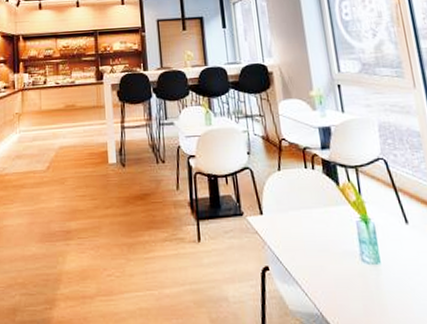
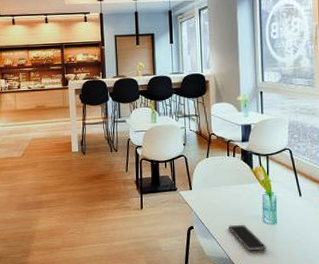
smartphone: none [315,263,371,304] -> present [228,224,267,251]

